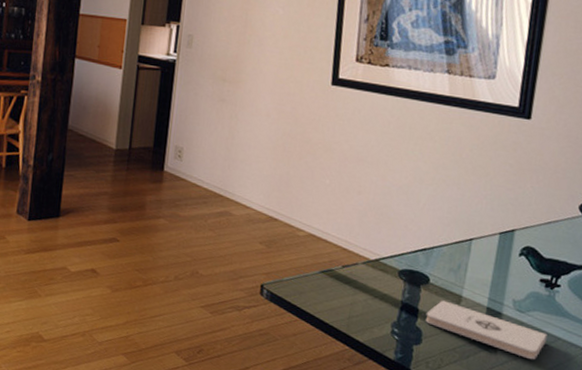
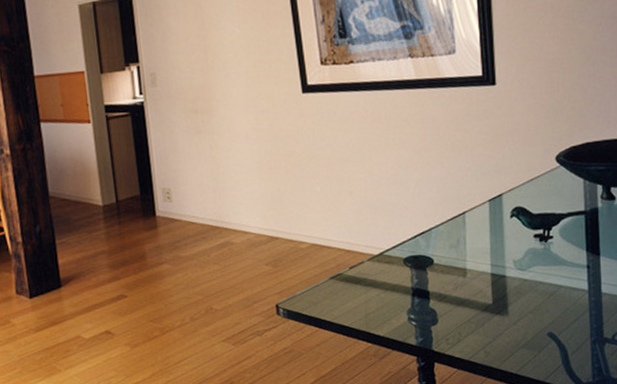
notepad: present [425,300,547,360] -> none [437,276,551,313]

